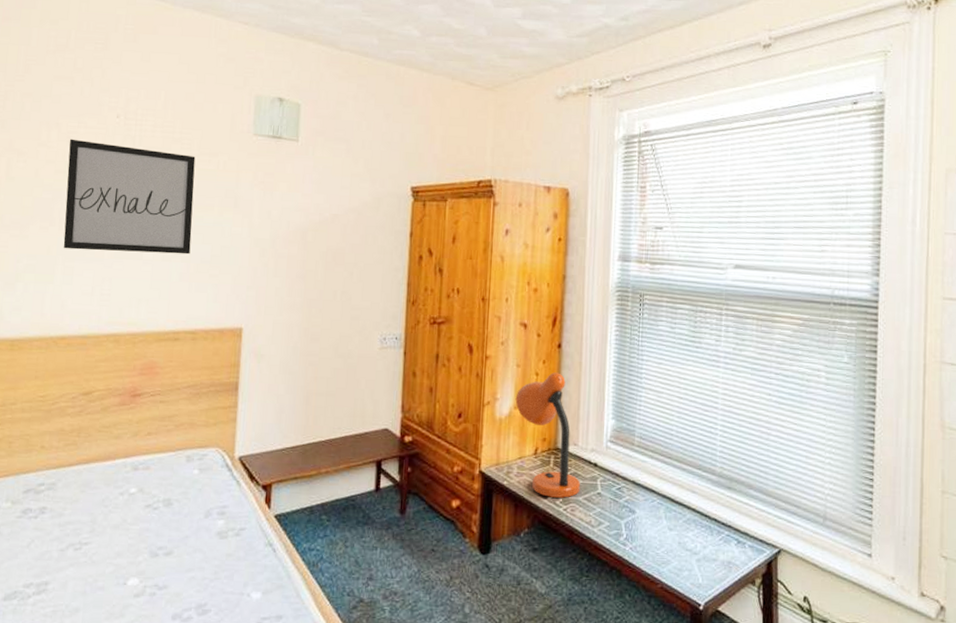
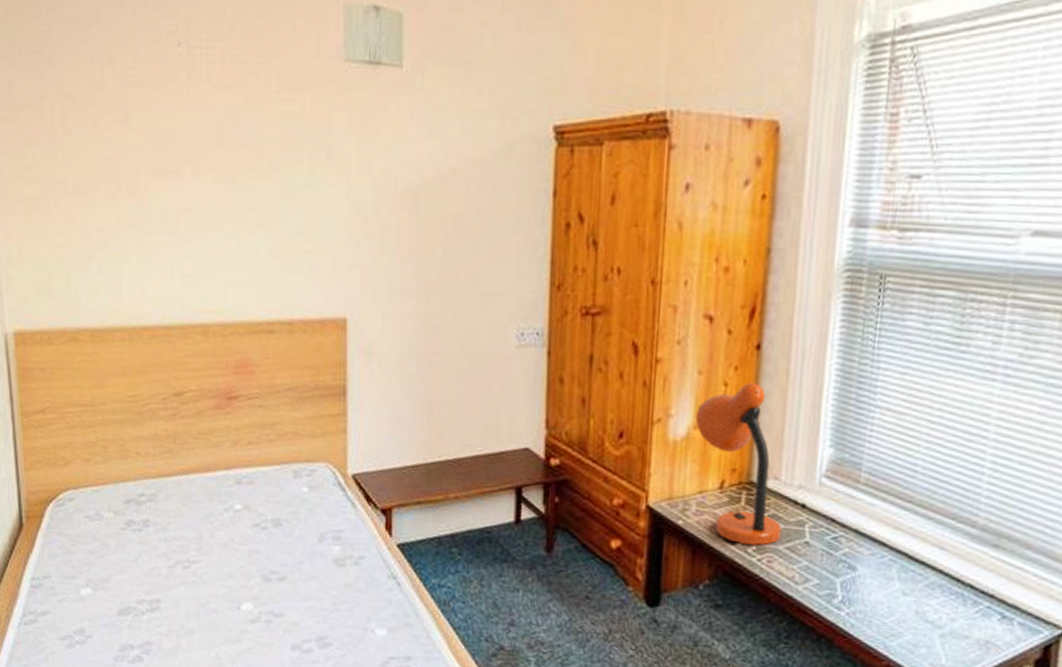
wall art: present [63,139,196,255] -> none [126,77,279,225]

